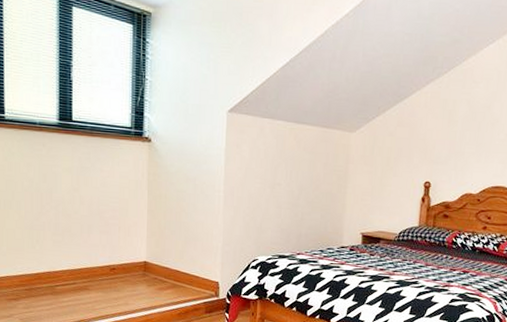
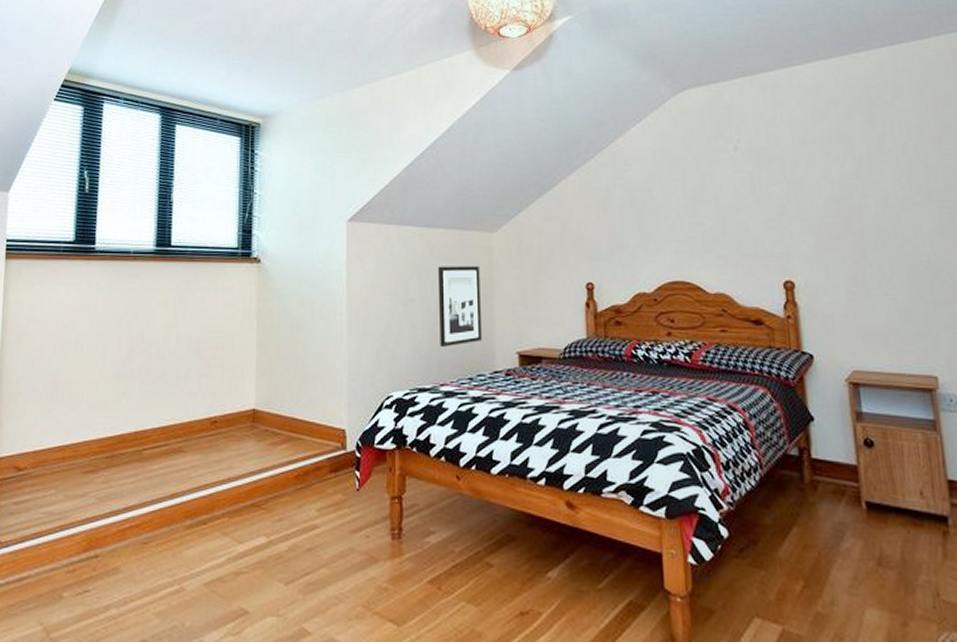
wall art: none [299,157,338,225] -> present [437,265,482,348]

